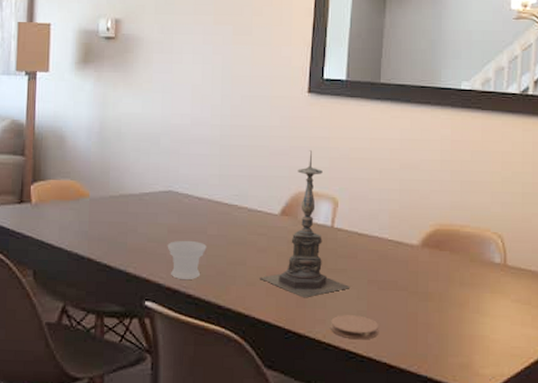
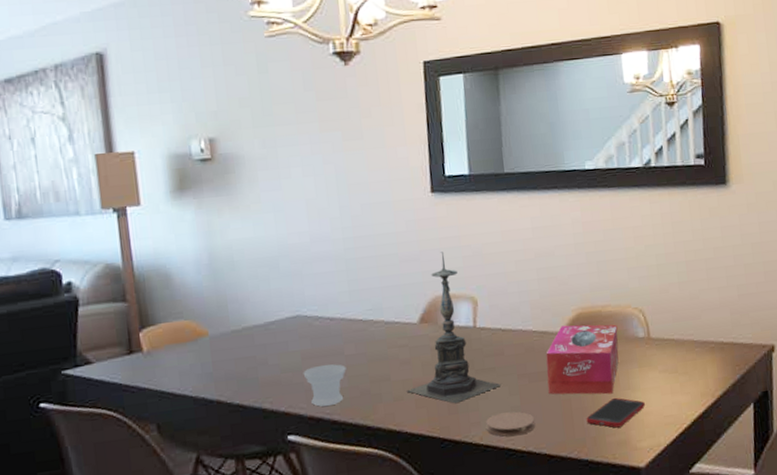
tissue box: none [396,239,474,315] -> present [546,324,619,395]
cell phone: none [430,319,492,350] -> present [586,397,645,428]

